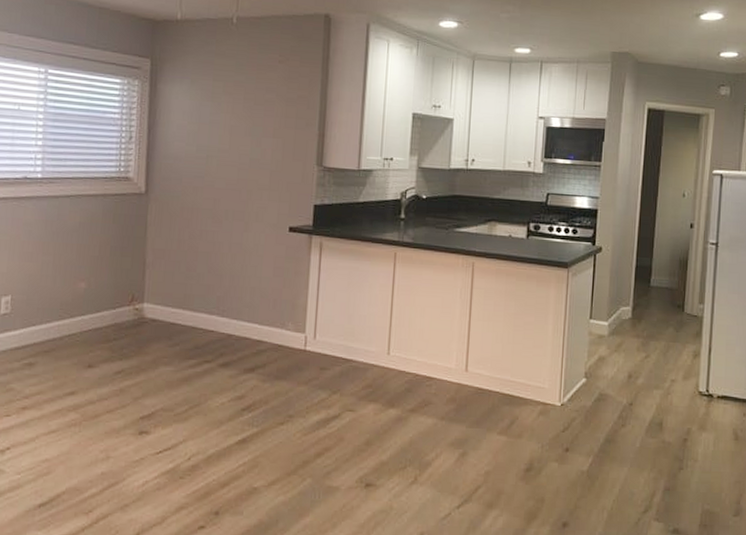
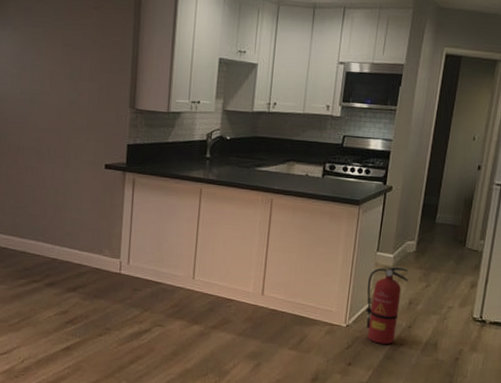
fire extinguisher: none [581,335,626,425] -> present [365,266,409,345]

